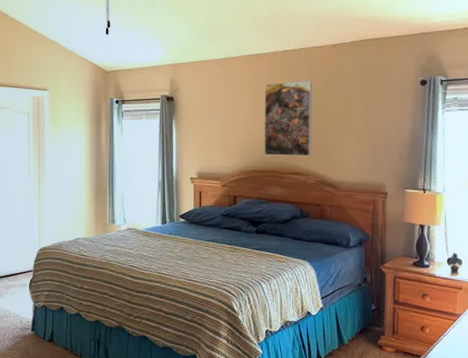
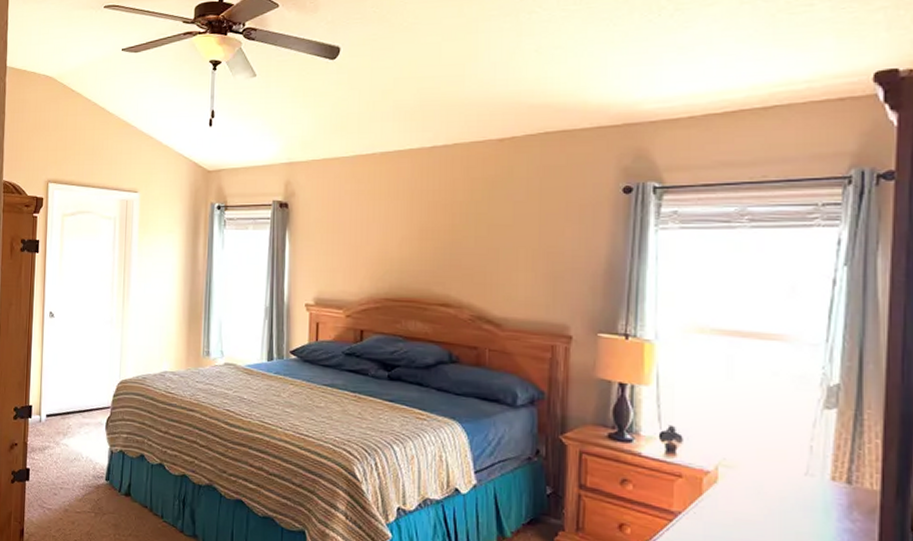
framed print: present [264,80,312,157] -> none [402,185,469,284]

